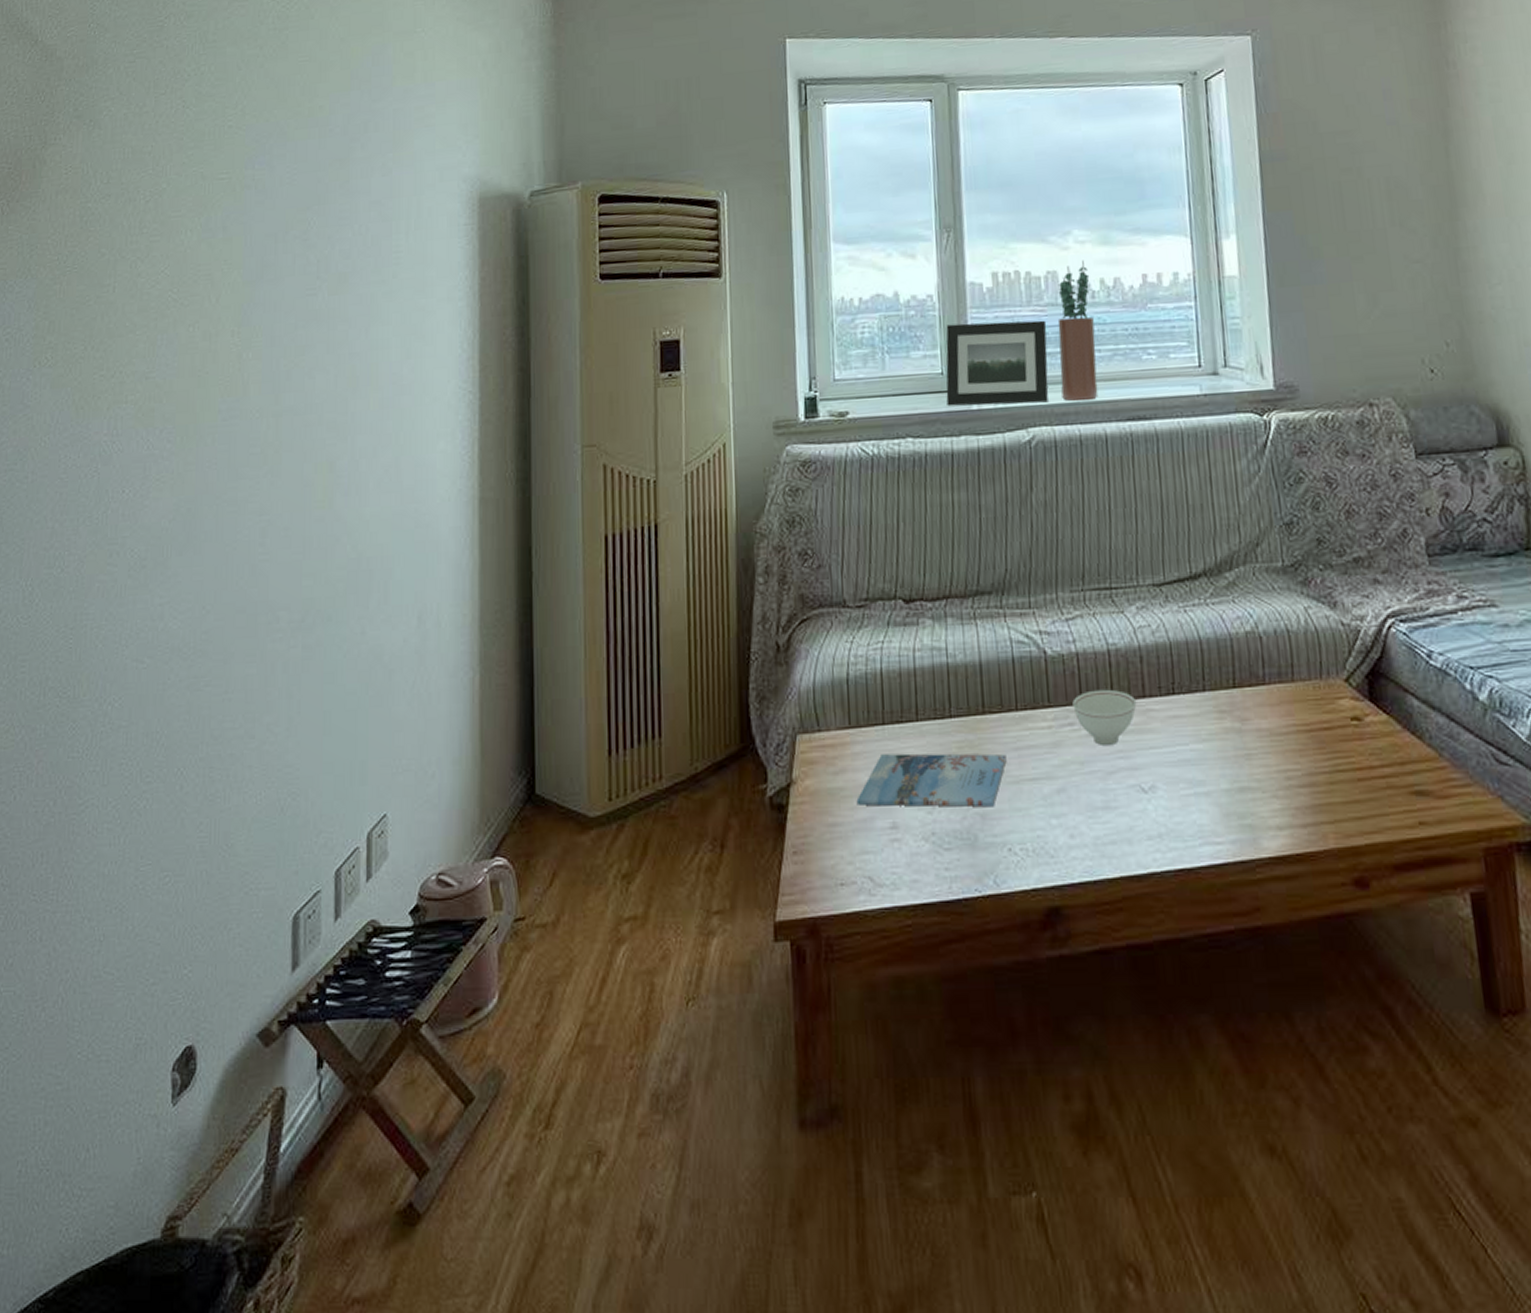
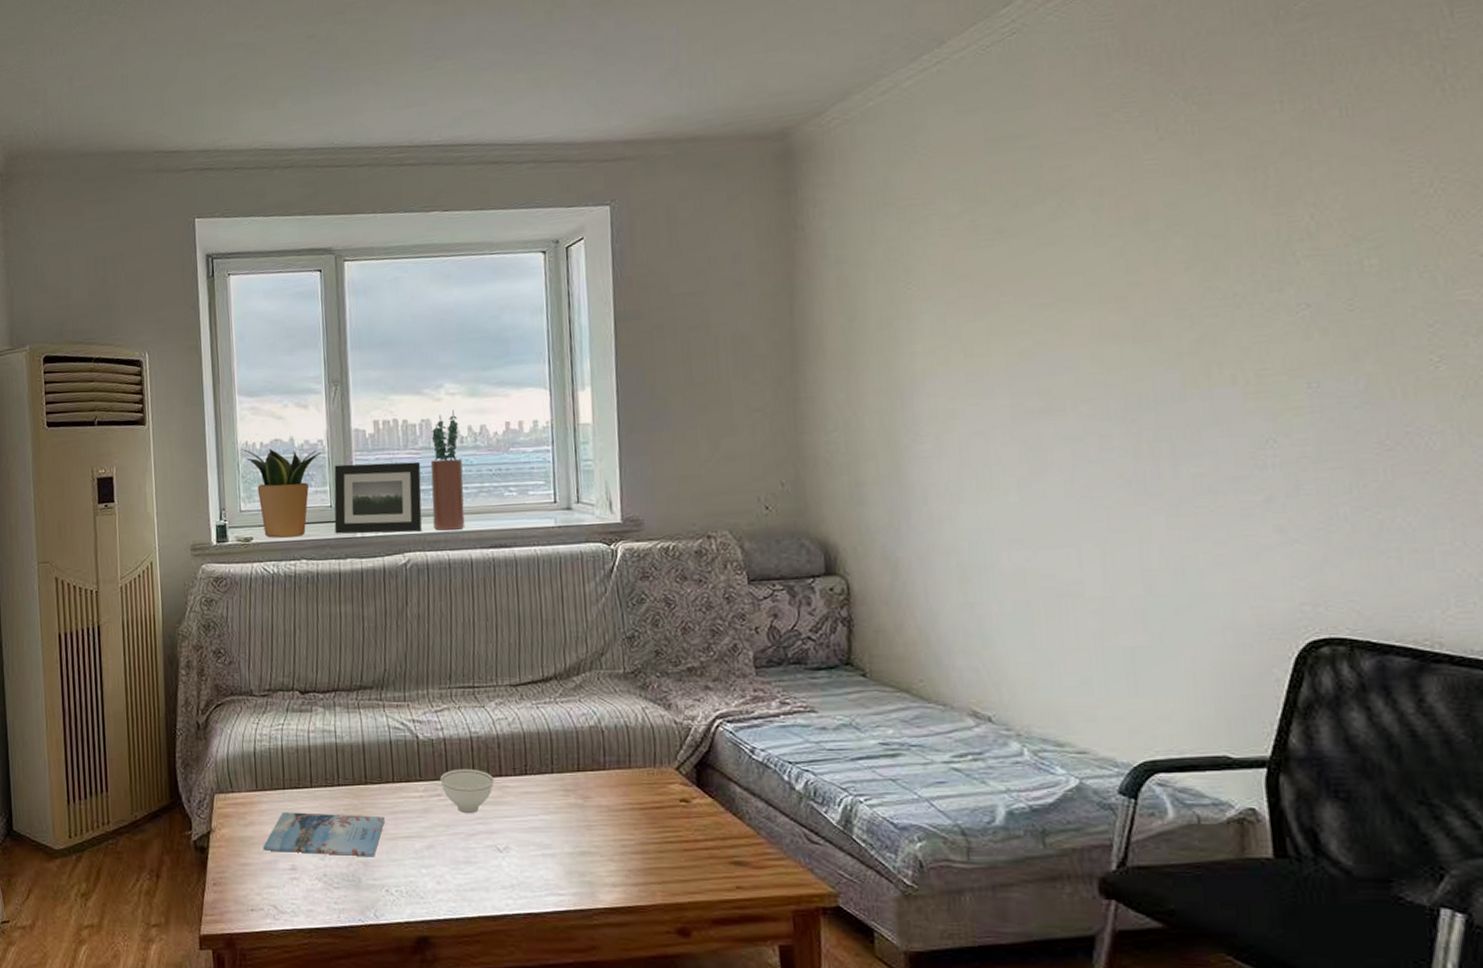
potted plant: none [836,304,931,412] -> present [241,448,322,538]

